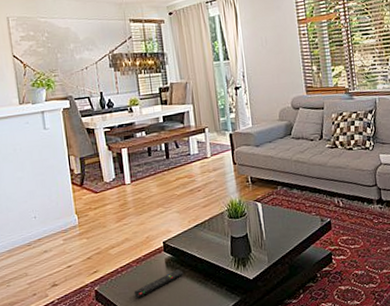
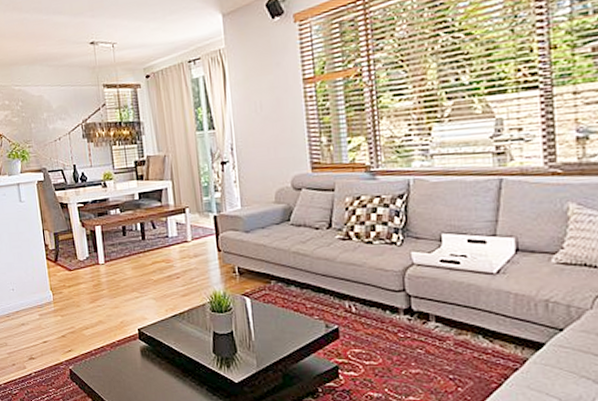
remote control: present [134,269,184,298] -> none [107,360,160,383]

